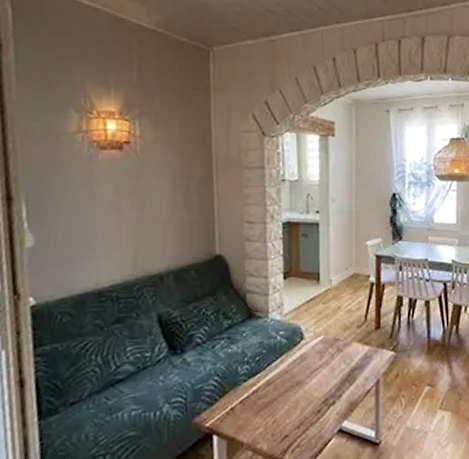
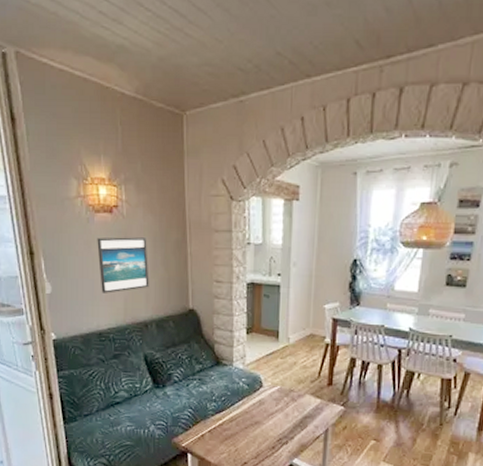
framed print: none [100,176,167,243] -> present [97,237,149,293]

